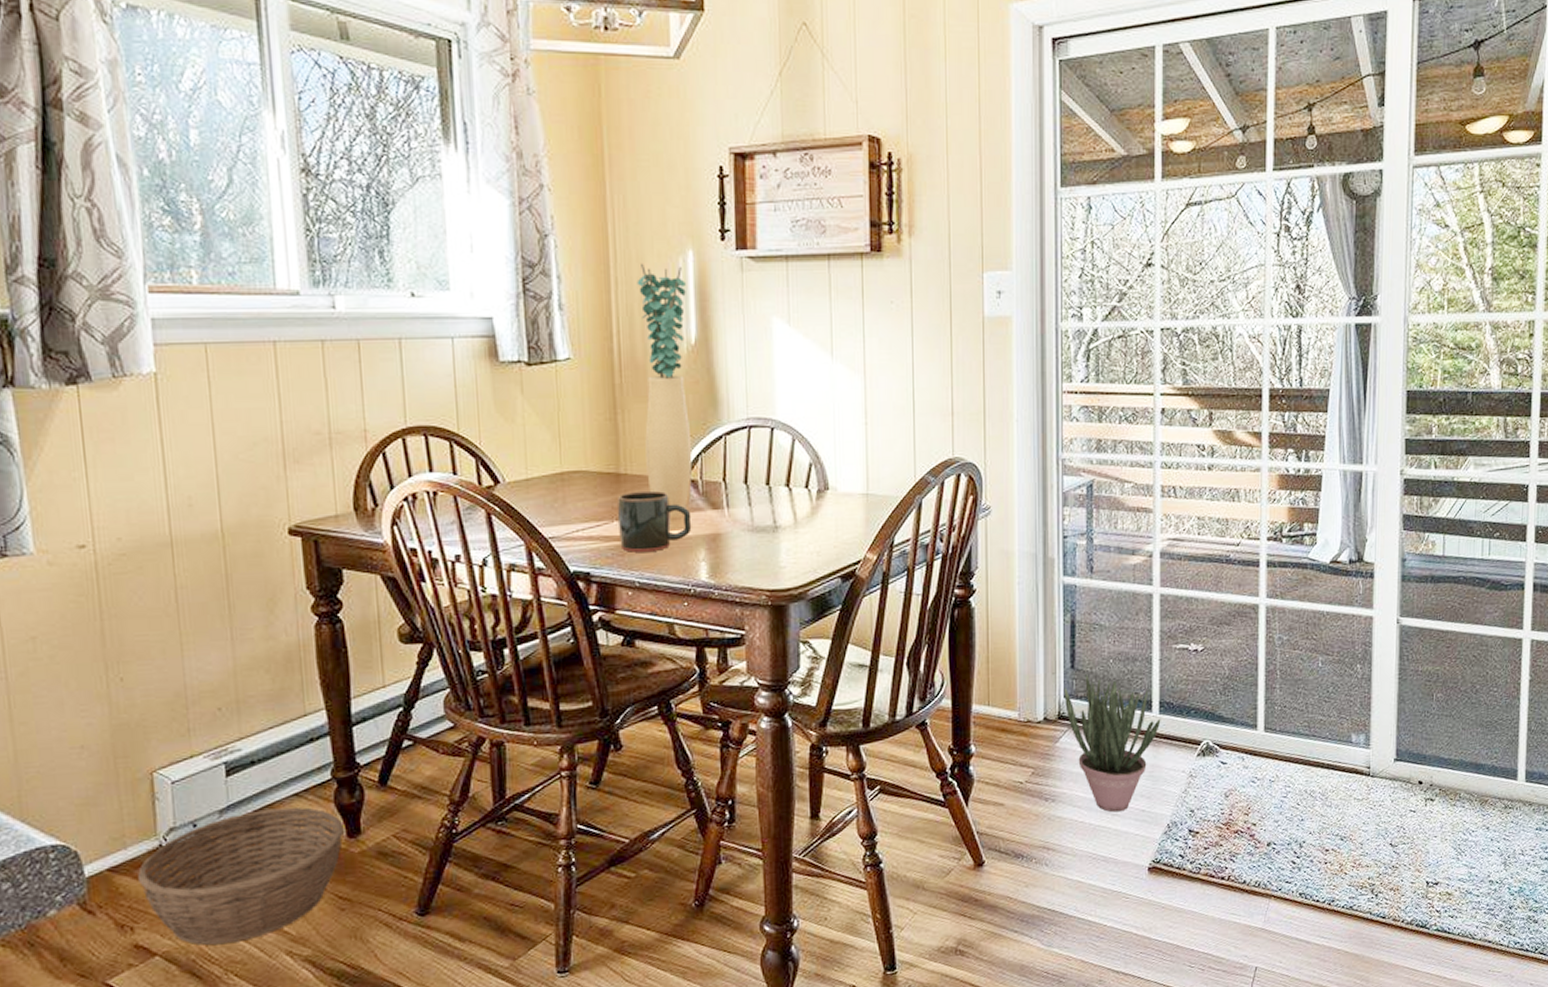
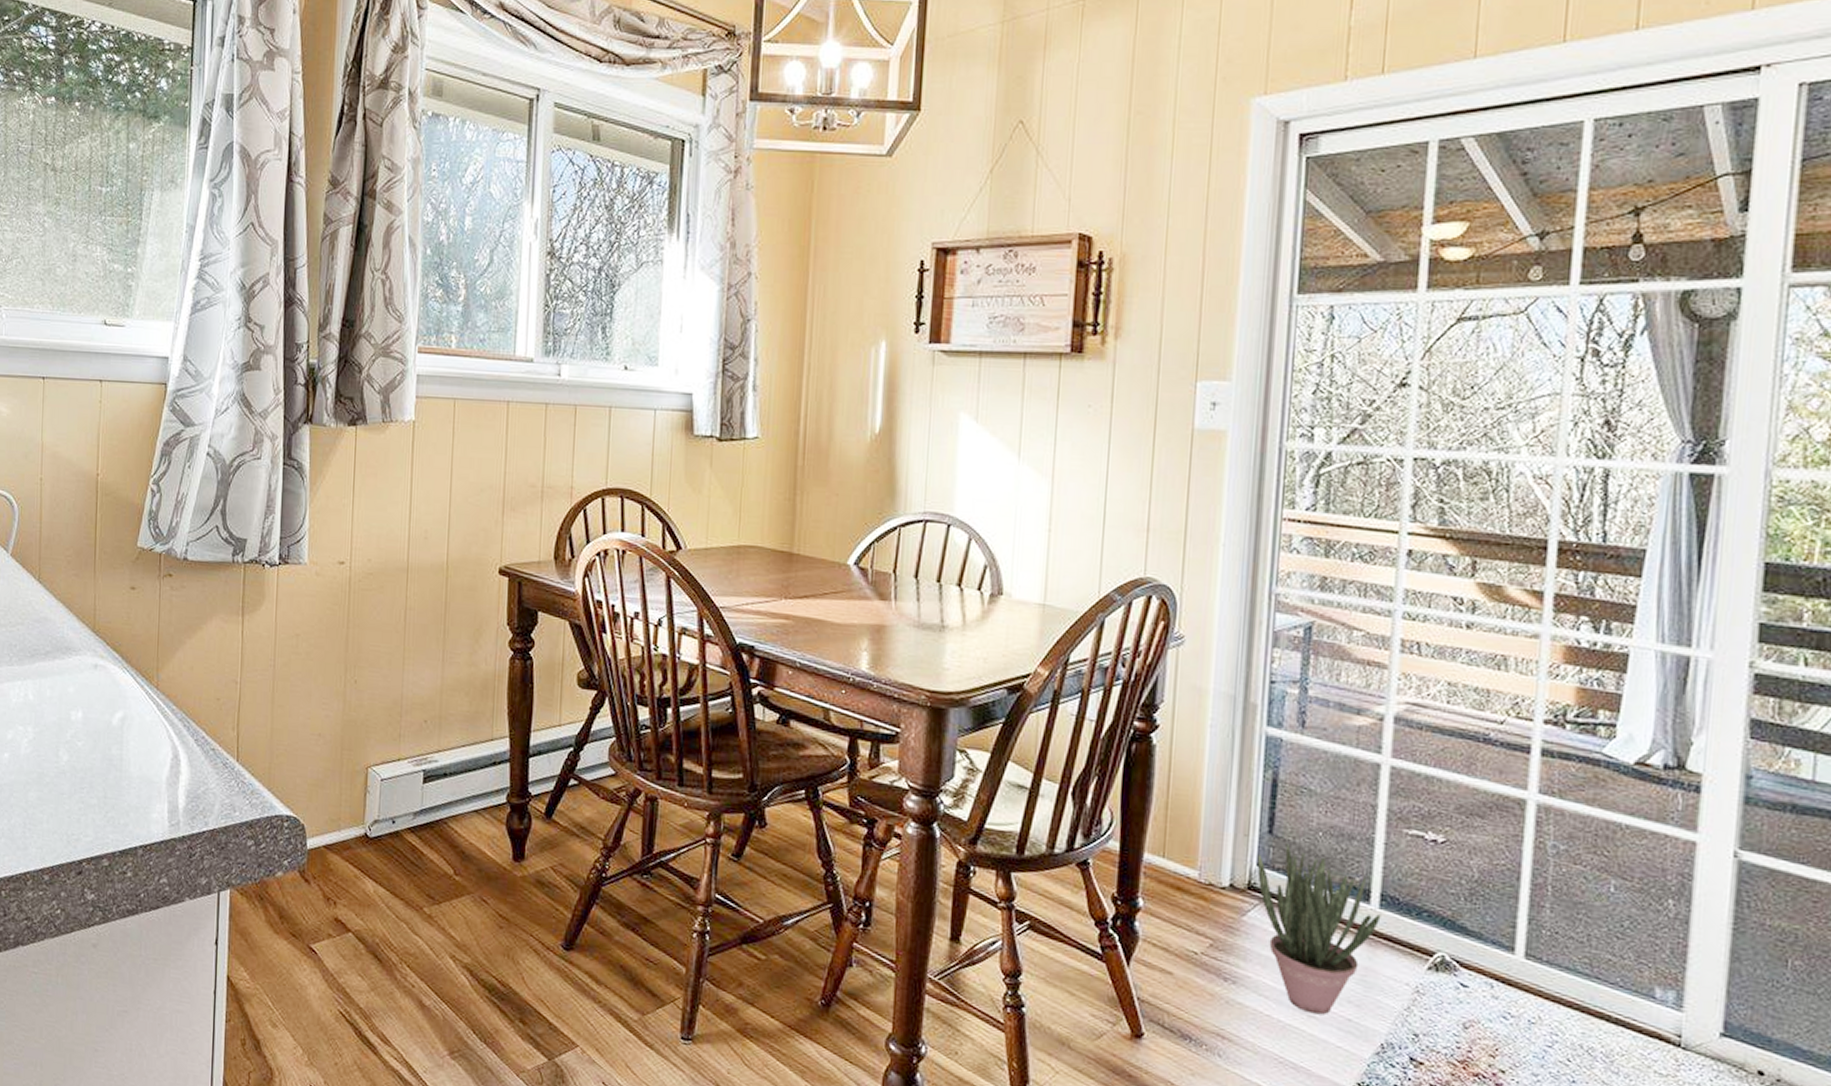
basket: present [138,807,345,946] -> none [345,819,512,937]
mug: present [617,490,692,552] -> none [785,572,858,635]
vase: present [637,263,693,531] -> none [818,350,876,617]

